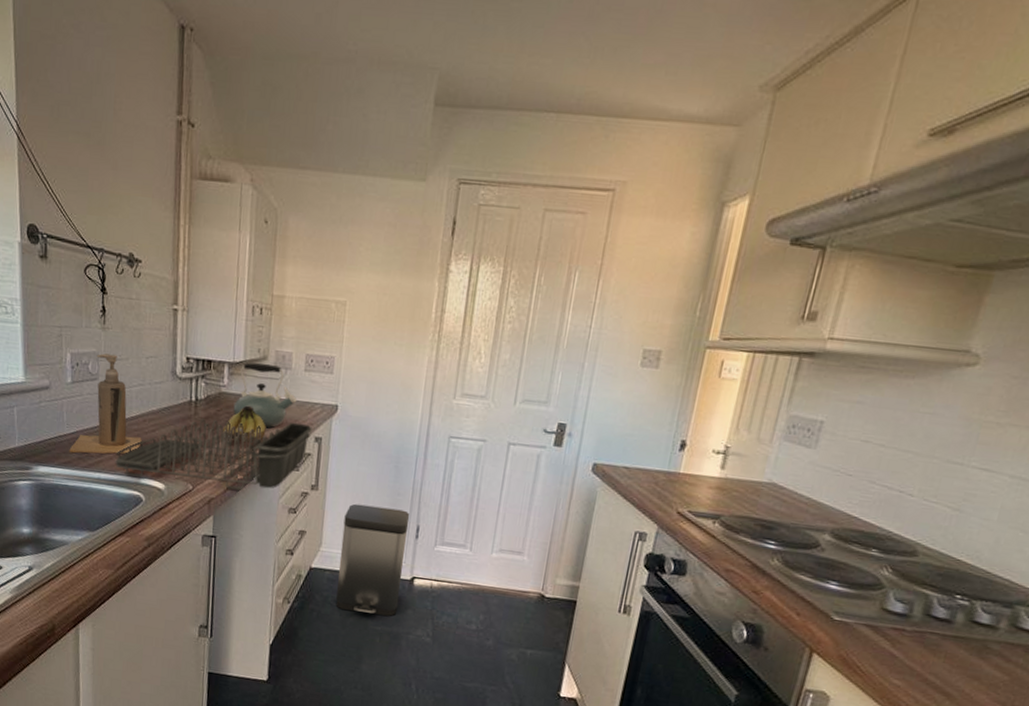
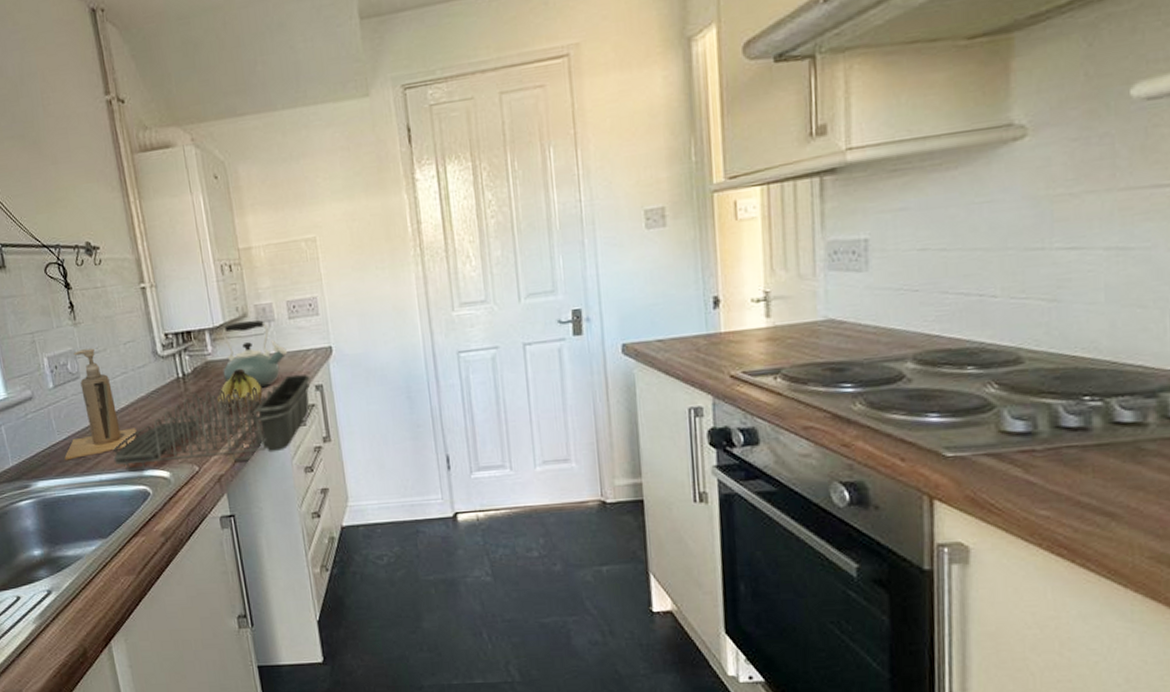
pedal bin: present [336,503,410,617] -> none [365,442,447,566]

